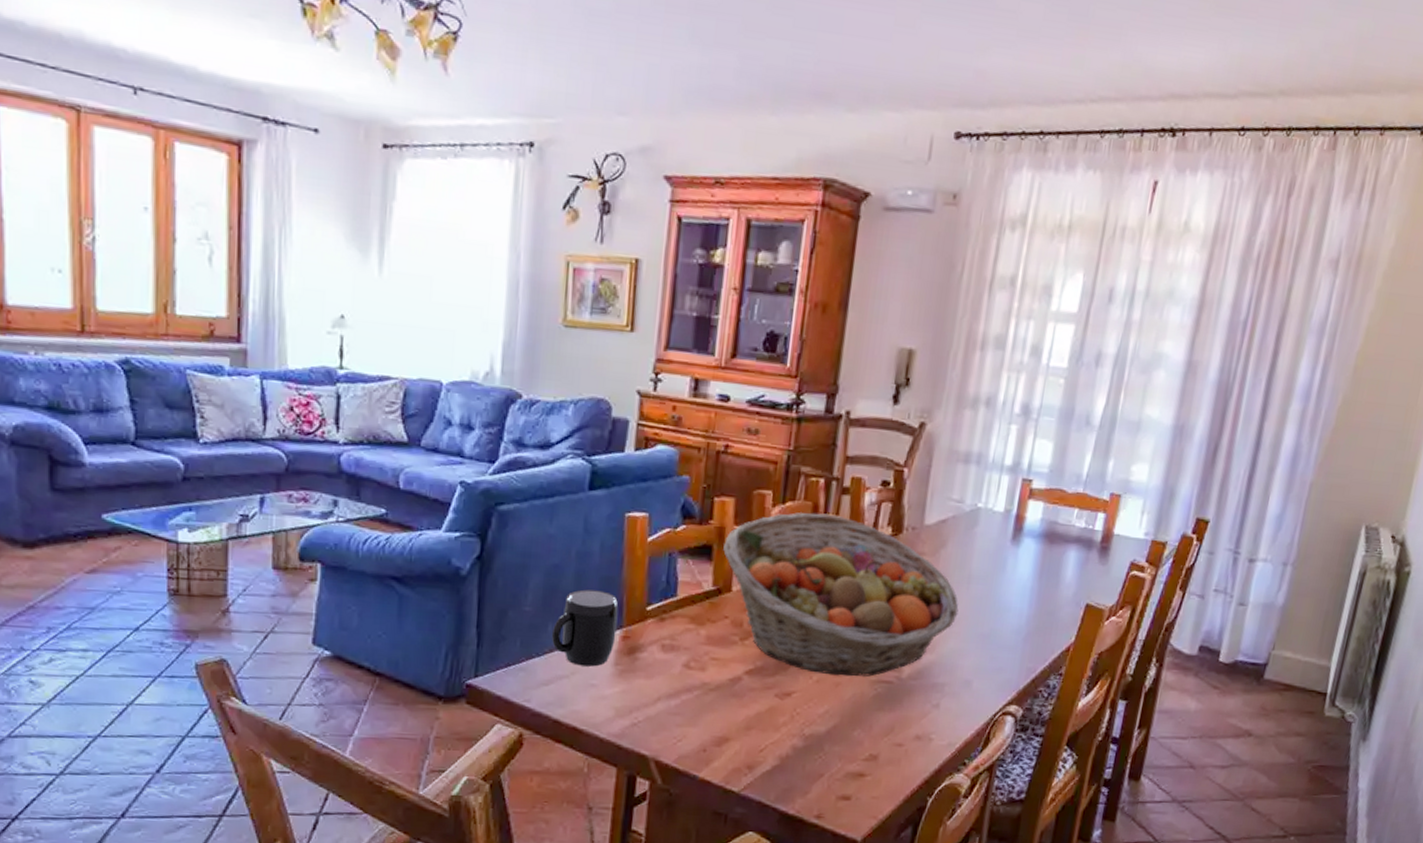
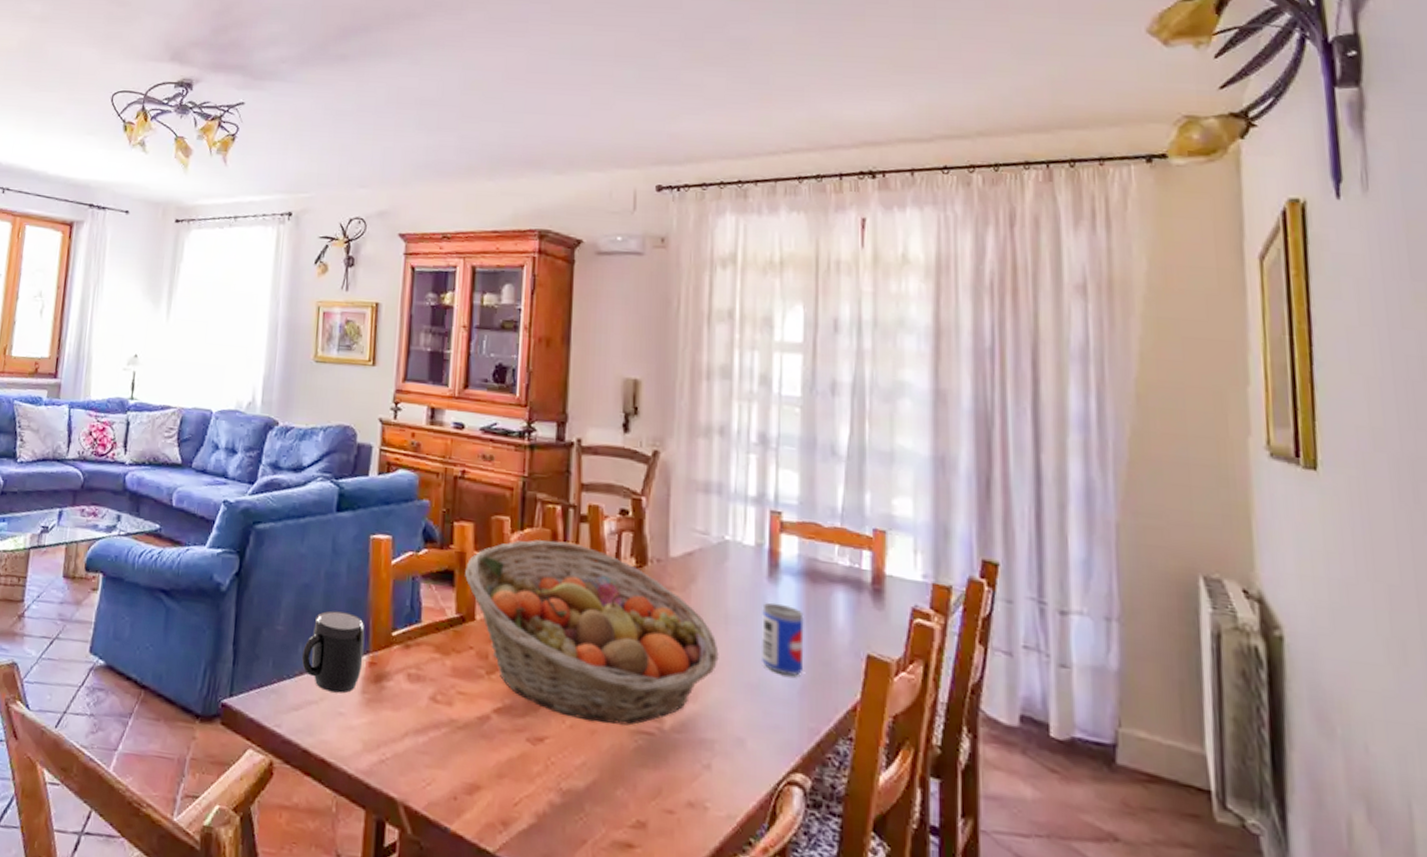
beer can: none [995,562,1038,625] -> present [760,602,804,676]

